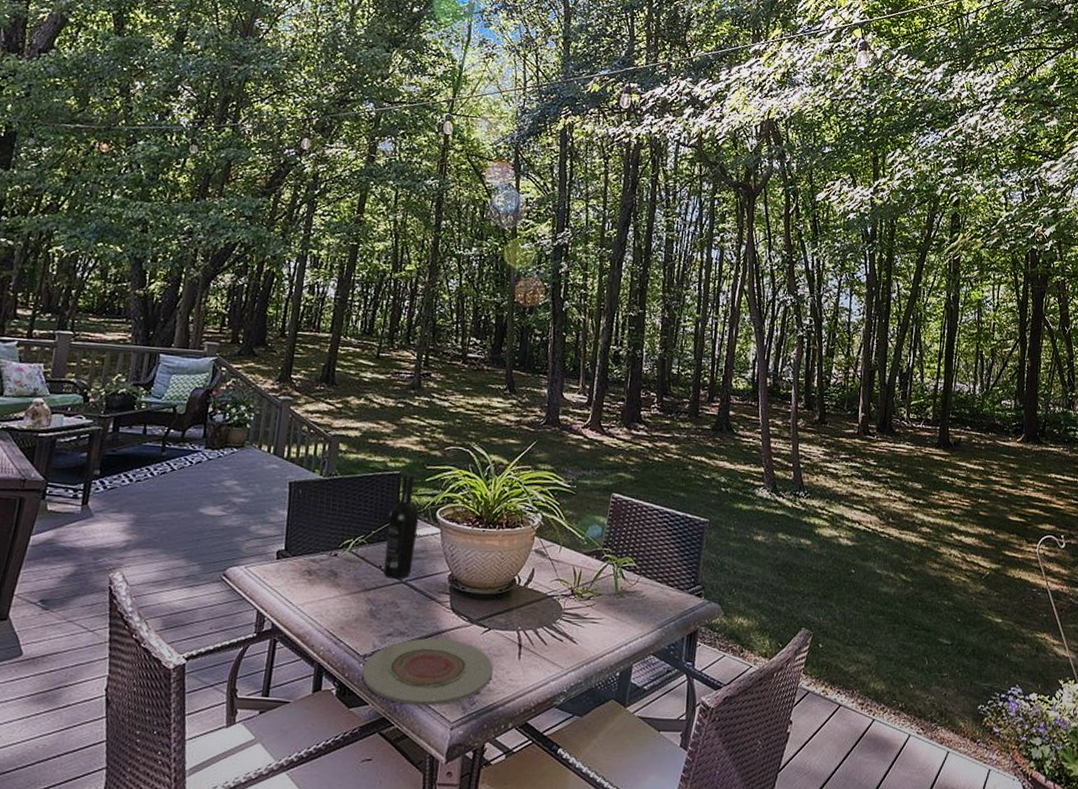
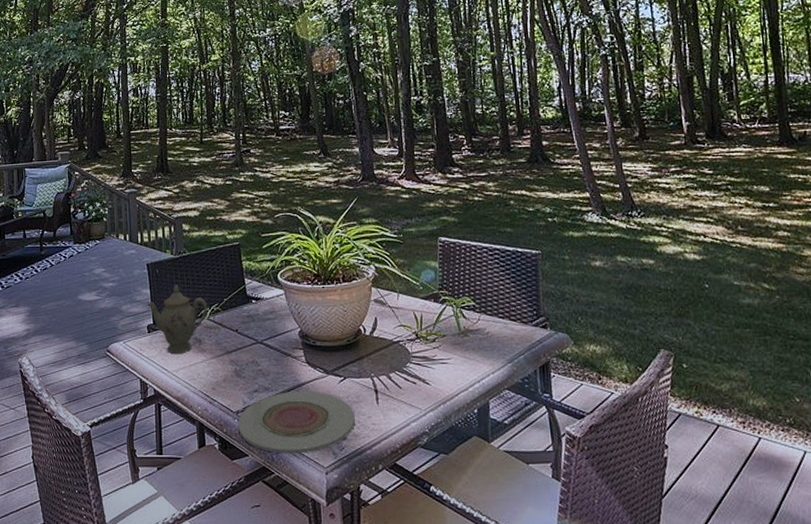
teapot: none [280,509,352,587] -> present [146,285,208,355]
wine bottle: present [383,473,420,579] -> none [236,243,265,340]

